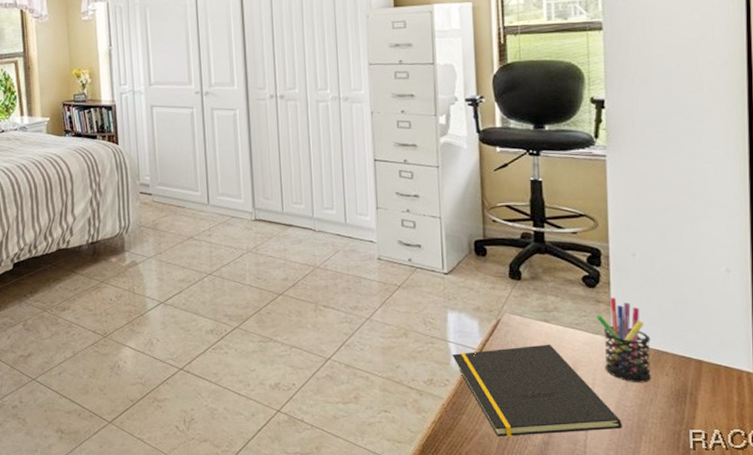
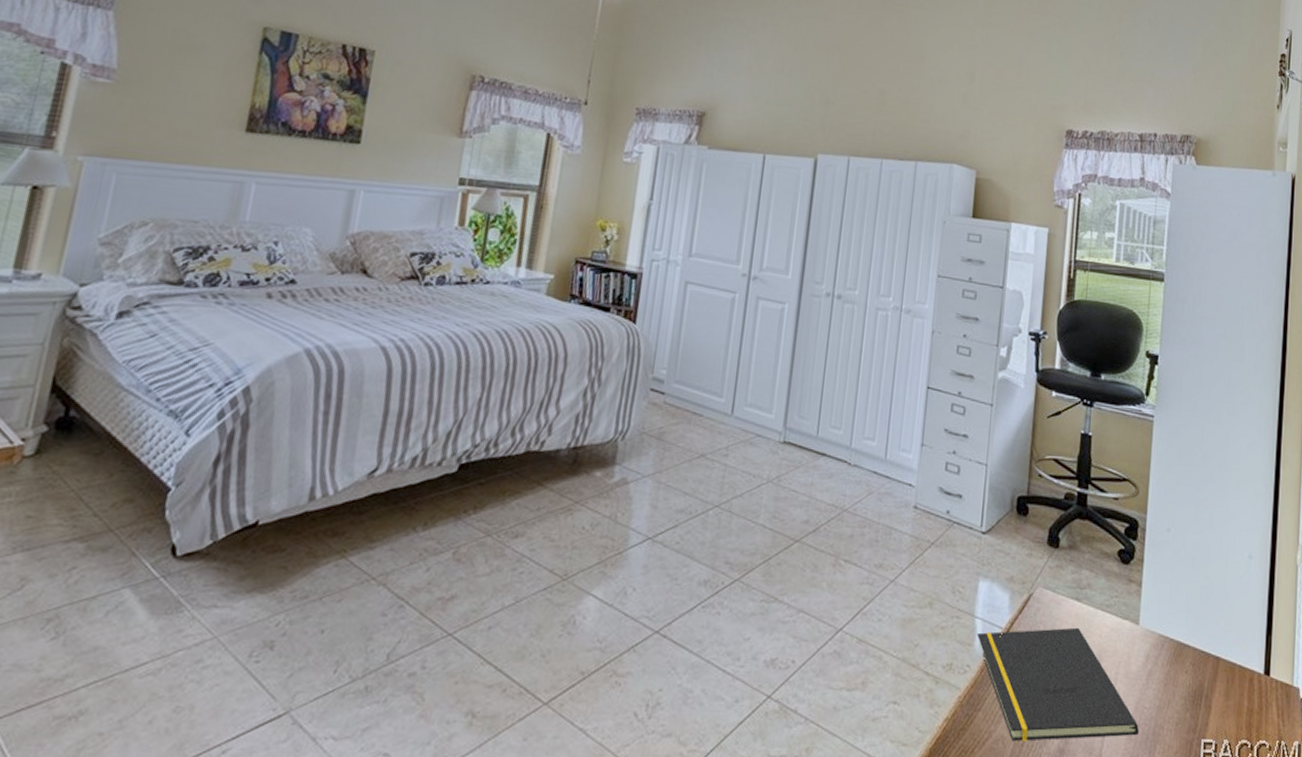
pen holder: present [596,297,651,383] -> none [1126,577,1175,681]

